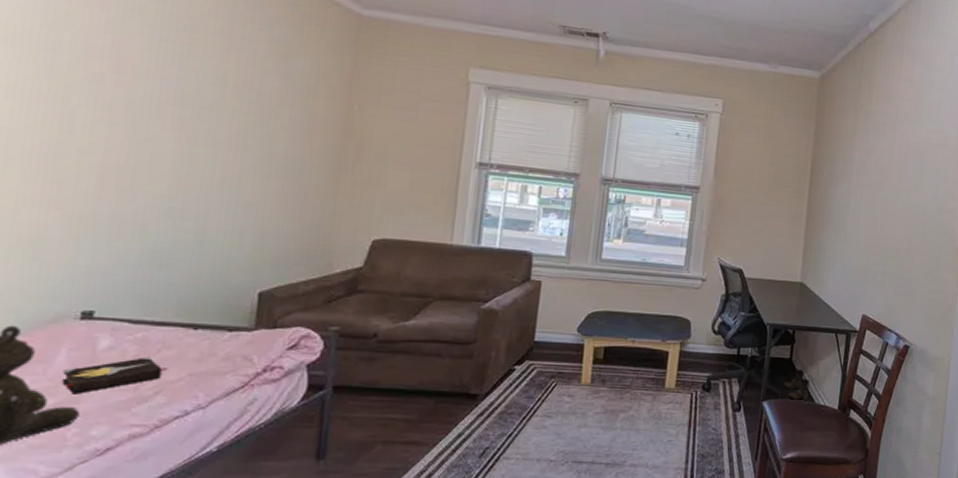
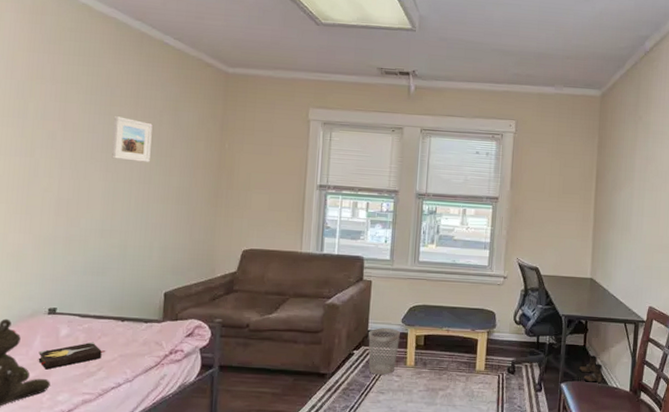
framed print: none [188,59,252,122] -> present [112,116,153,162]
wastebasket: none [533,338,575,395] -> present [368,328,400,375]

